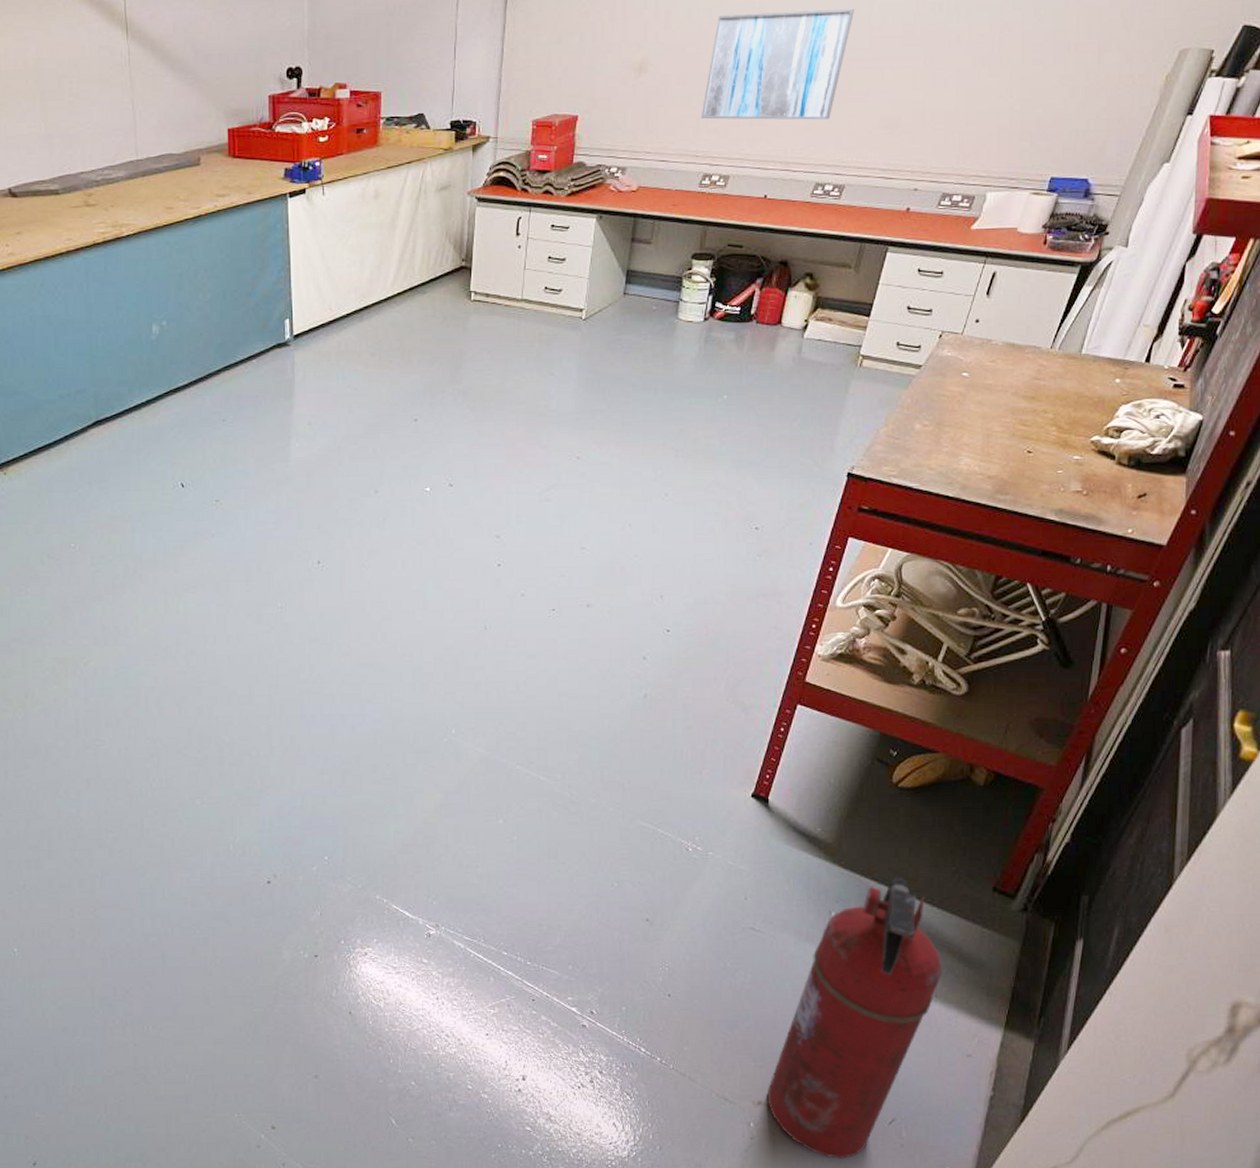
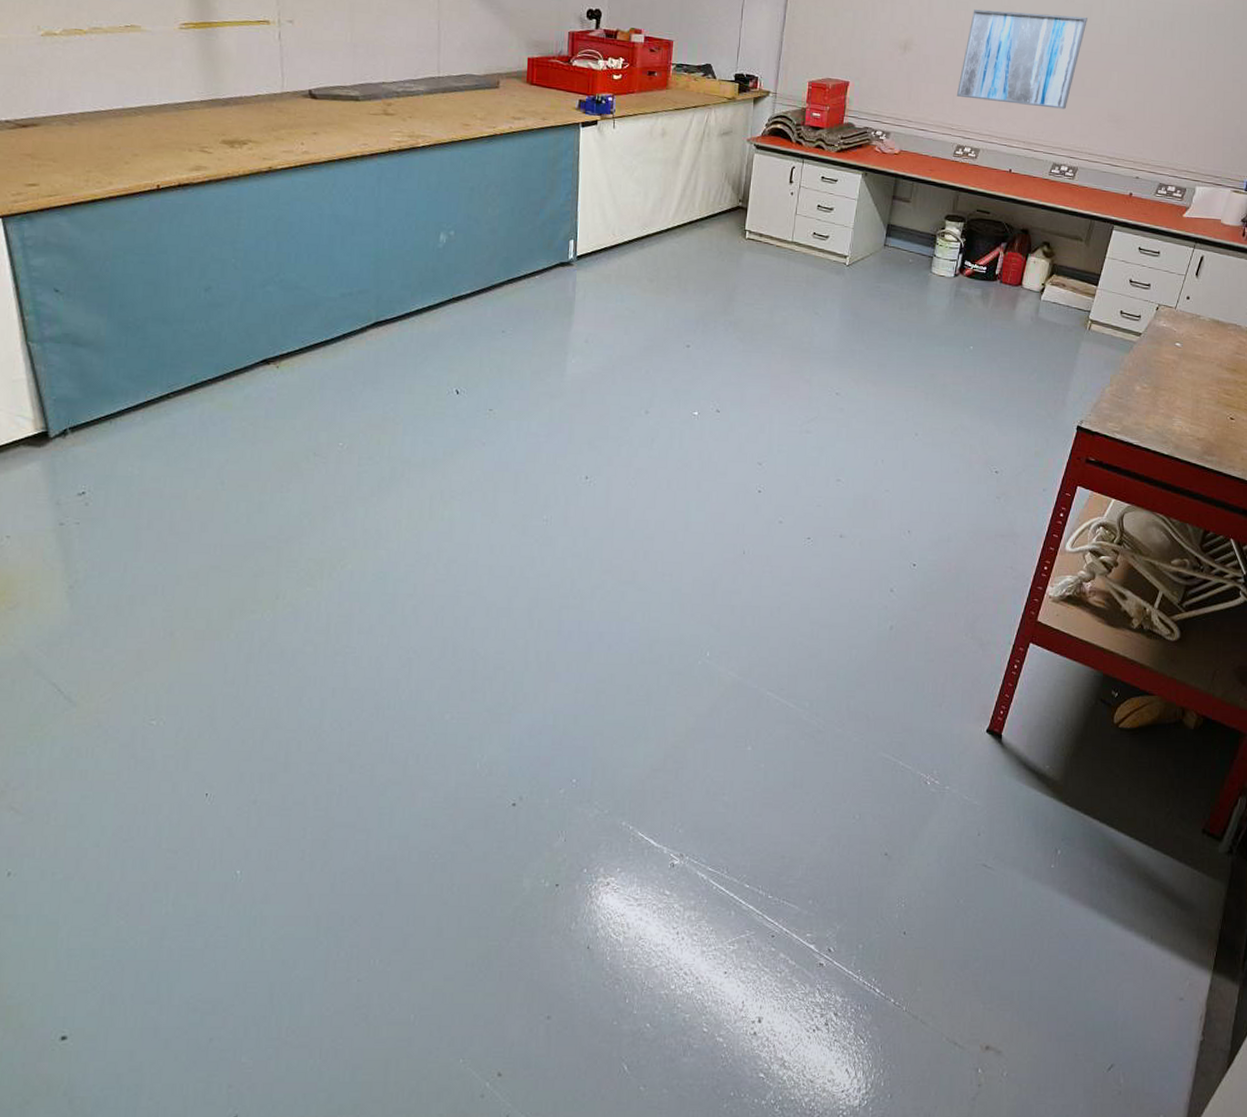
fire extinguisher: present [768,877,943,1159] -> none [995,816,1158,1107]

